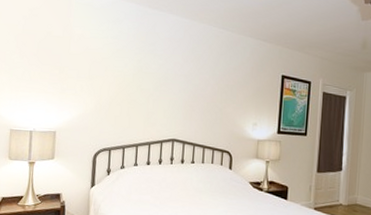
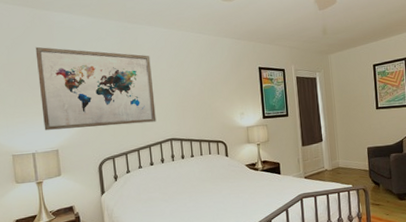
wall art: none [46,20,166,118] -> present [35,46,156,130]

